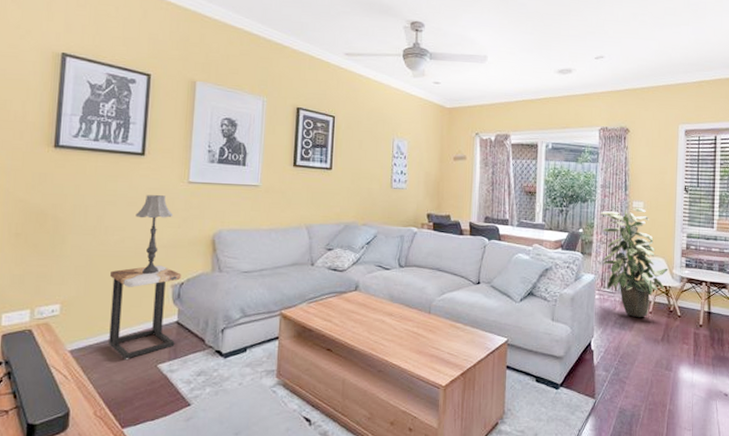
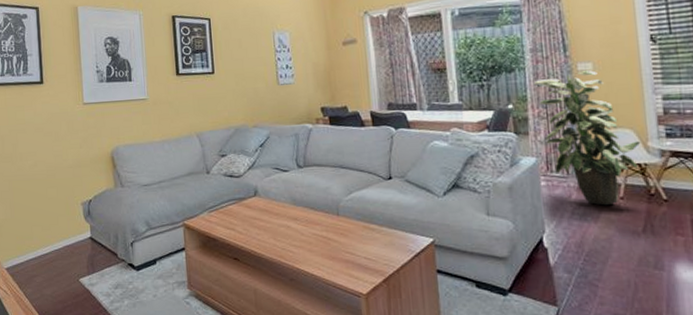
side table: present [109,265,182,359] -> none [29,185,91,275]
table lamp: present [135,195,174,275] -> none [43,119,75,195]

